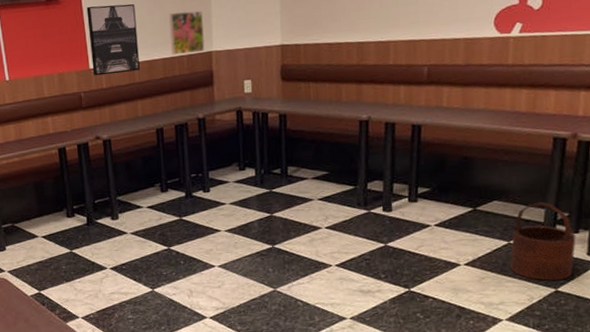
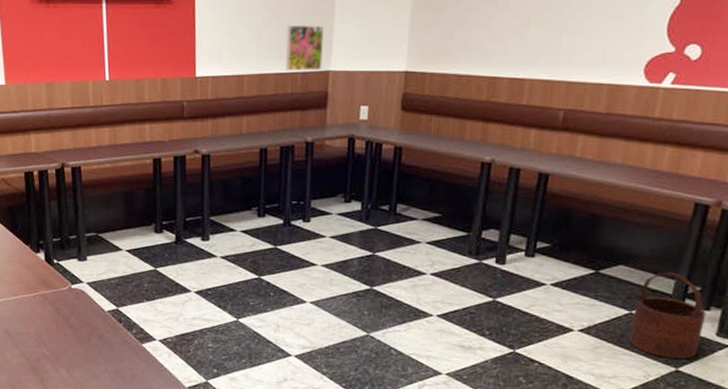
wall art: present [86,3,140,76] -> none [199,9,252,85]

